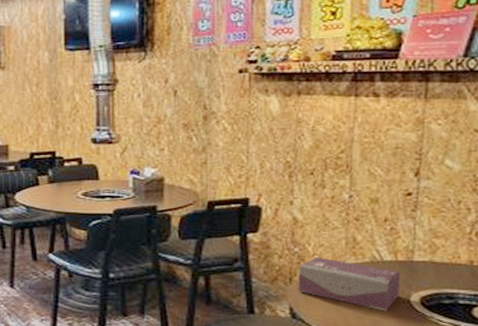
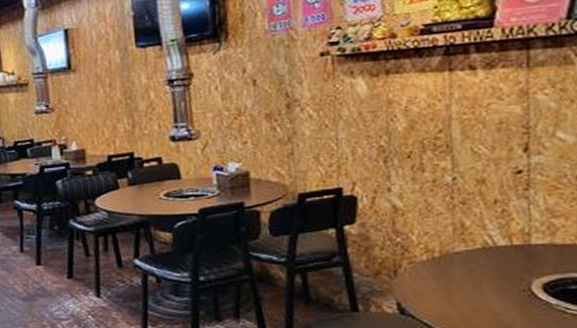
tissue box: present [298,256,401,311] -> none [403,245,519,302]

